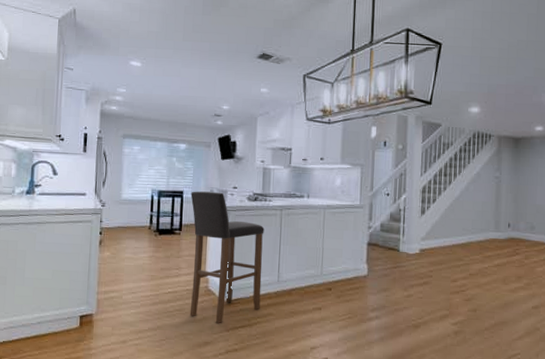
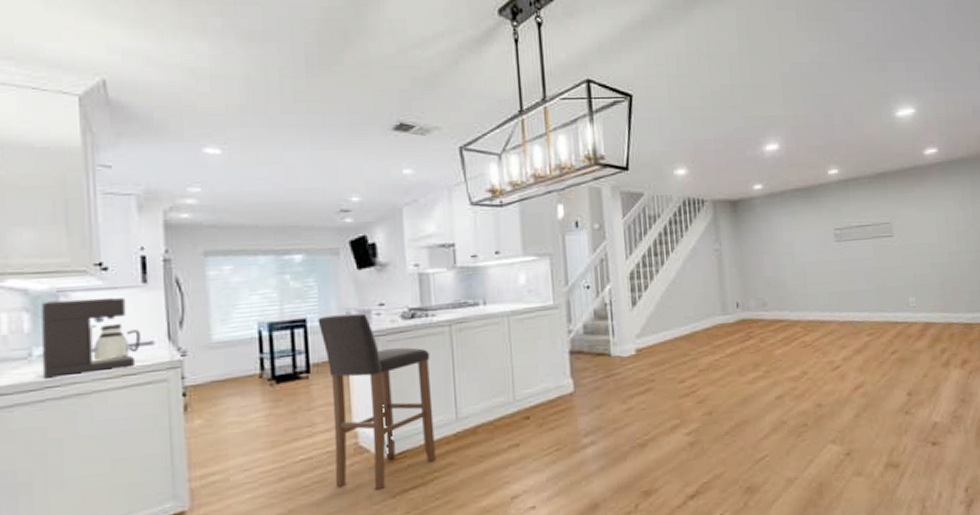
coffee maker: none [19,157,79,210] -> present [41,297,141,380]

